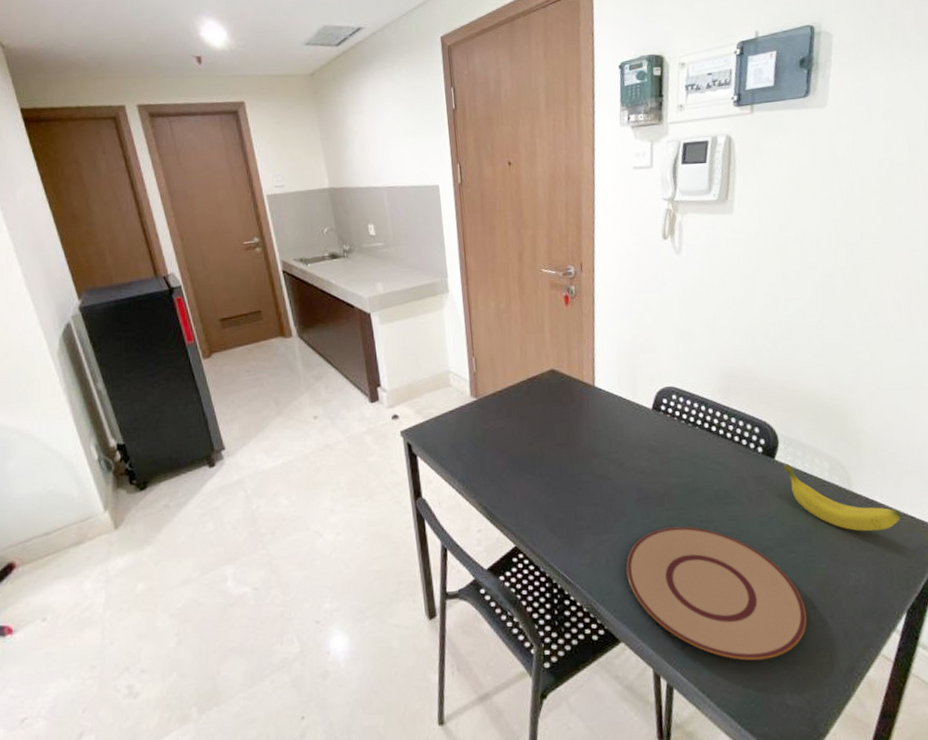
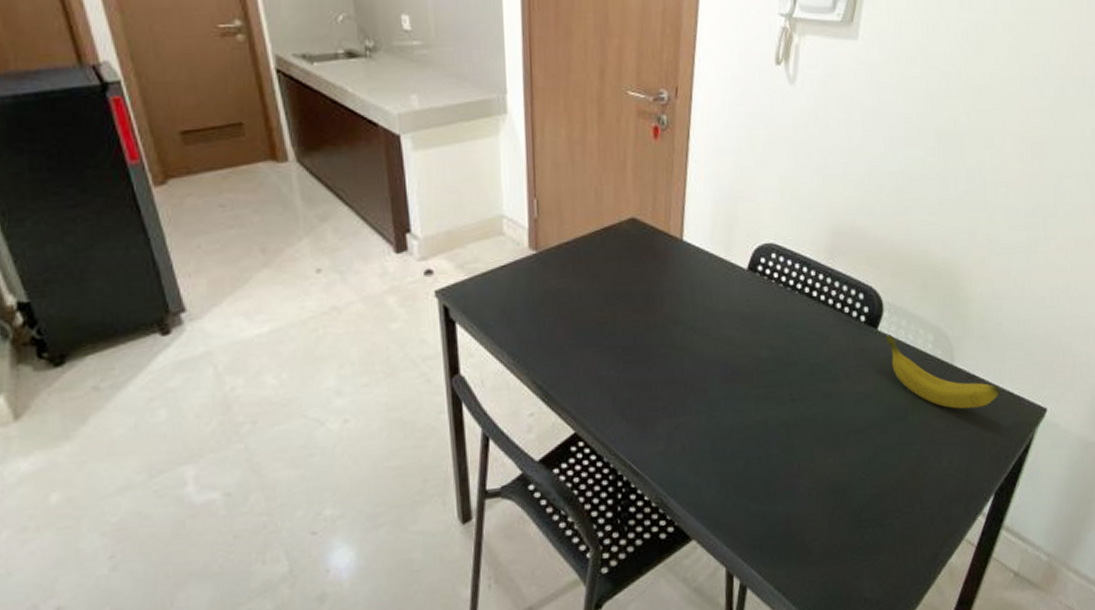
plate: present [626,526,807,661] -> none [704,406,895,553]

